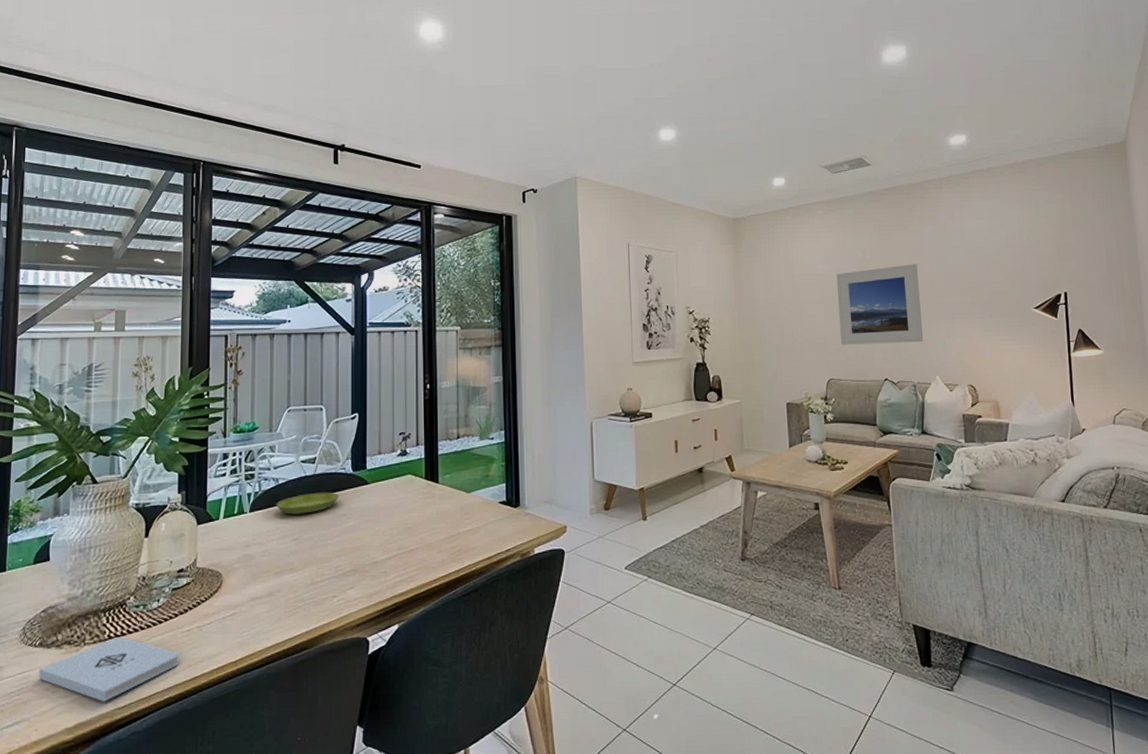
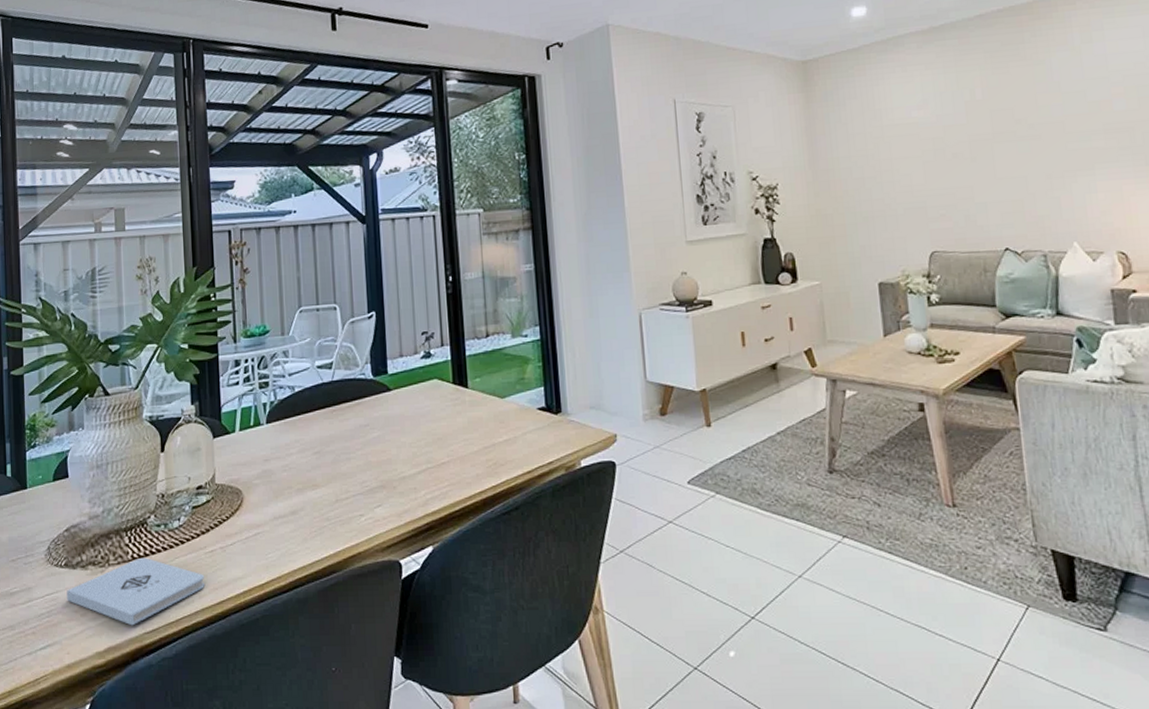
saucer: present [276,492,340,515] -> none [293,400,361,426]
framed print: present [836,264,923,345] -> none [936,102,1055,209]

